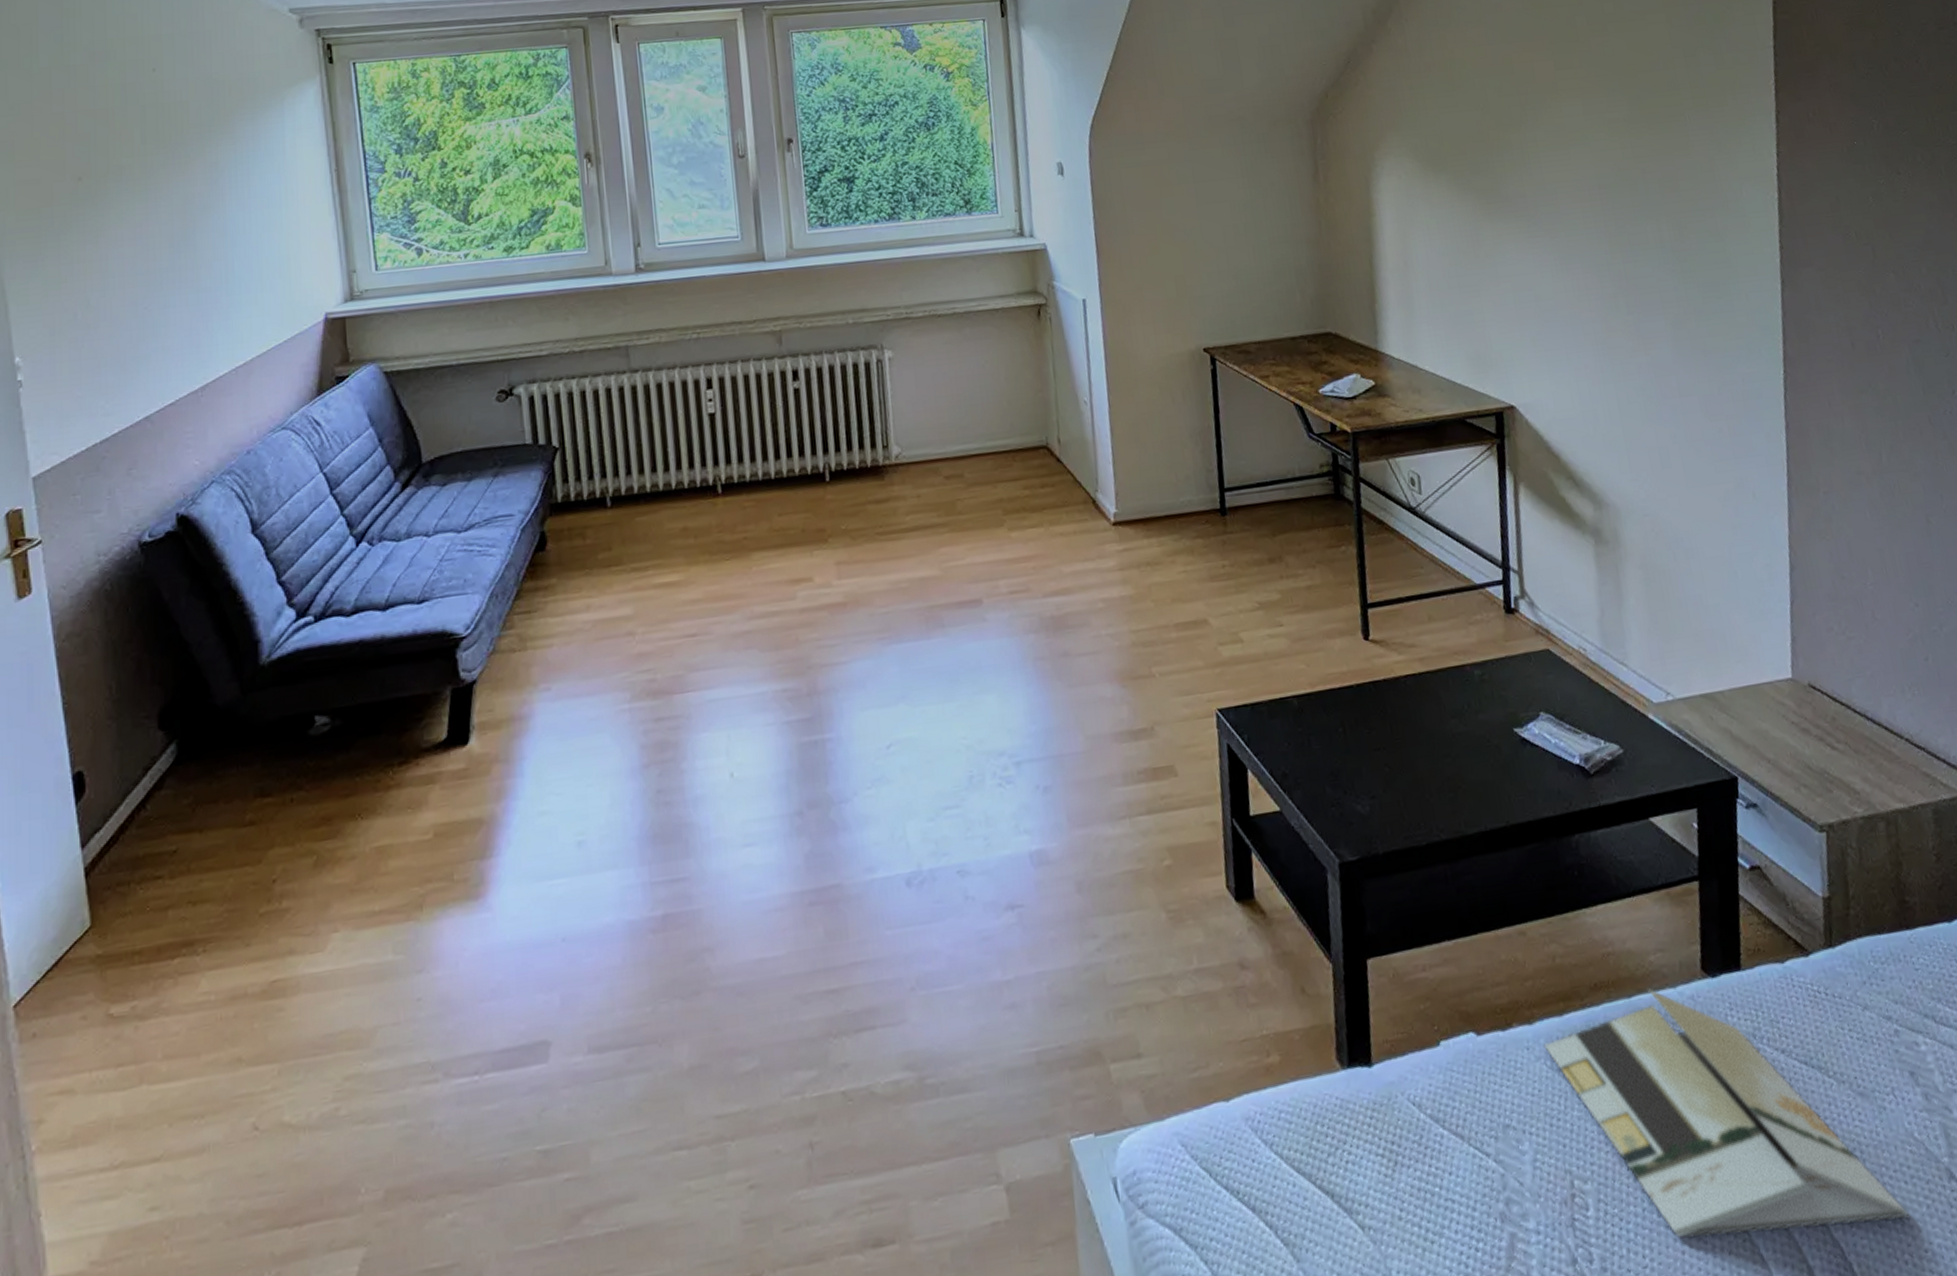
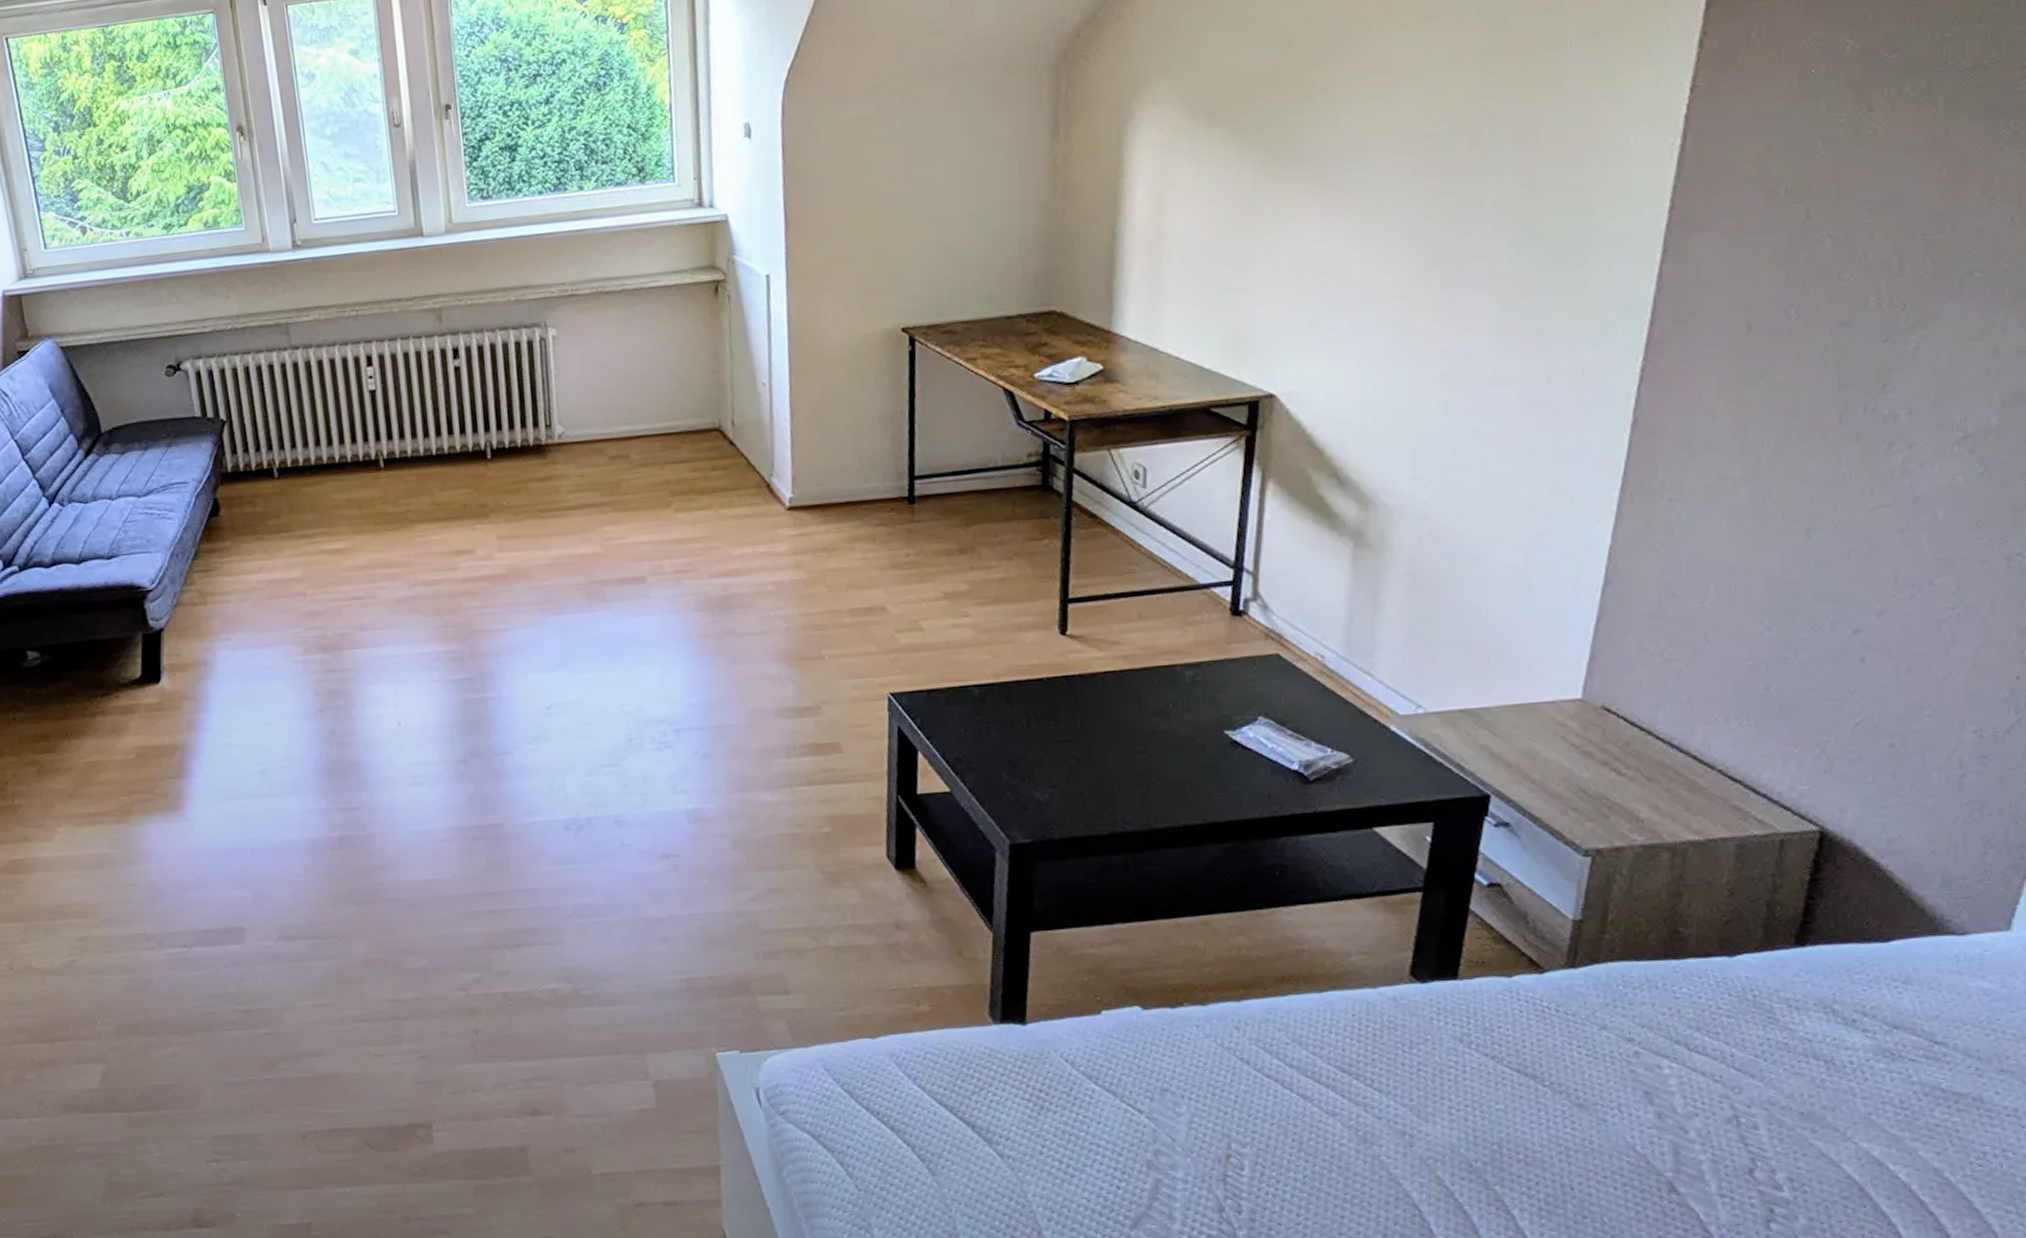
brochure: present [1543,988,1910,1239] -> none [1216,986,1613,1219]

